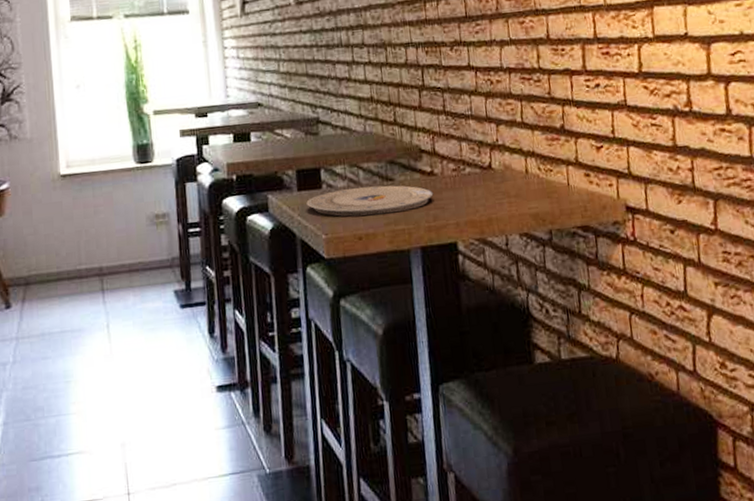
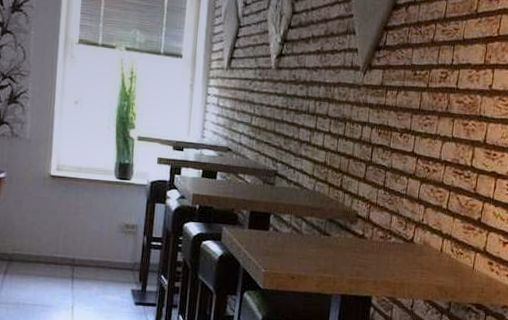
plate: present [306,185,434,217] -> none [254,234,361,263]

